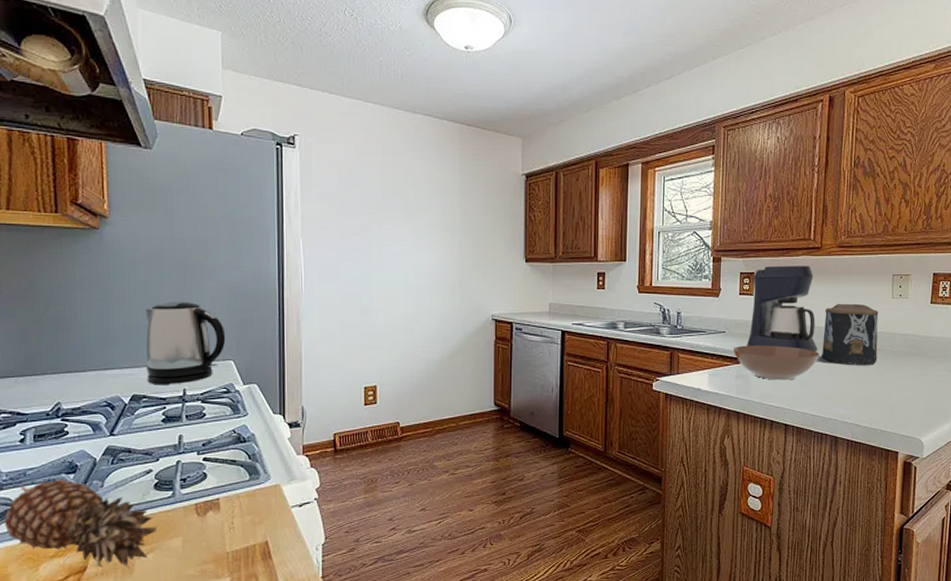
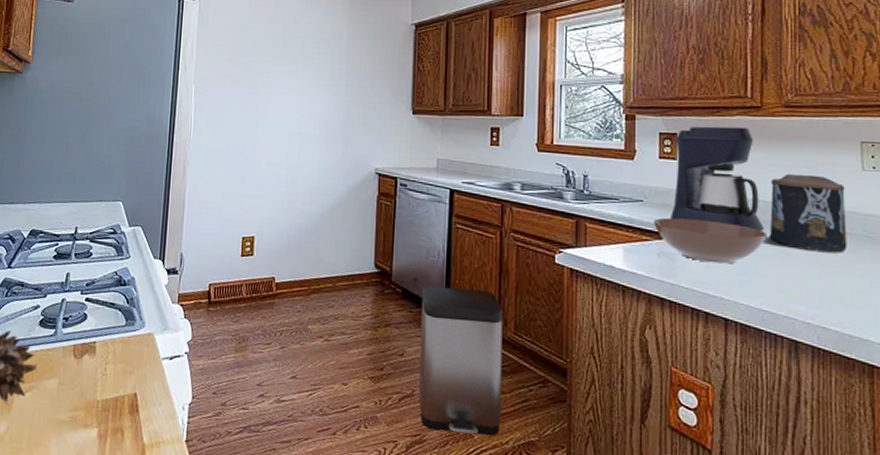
kettle: present [145,301,226,385] -> none [45,141,118,222]
pedal bin: none [537,418,609,539] -> present [419,286,503,436]

